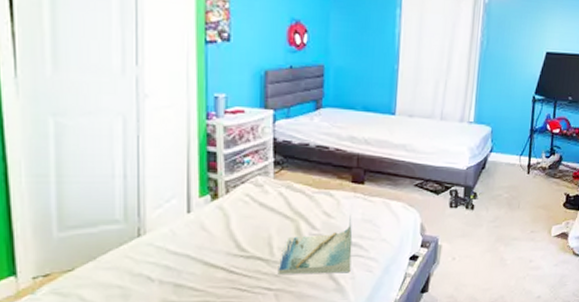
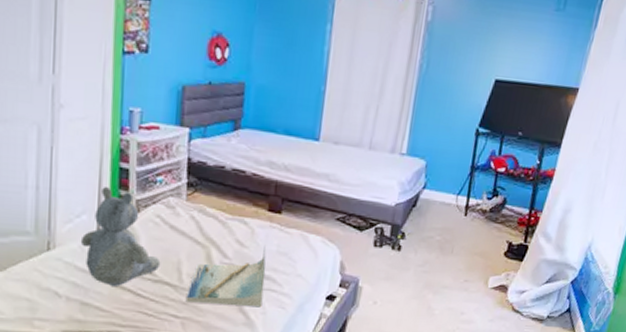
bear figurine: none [171,171,252,266] -> present [80,187,161,286]

